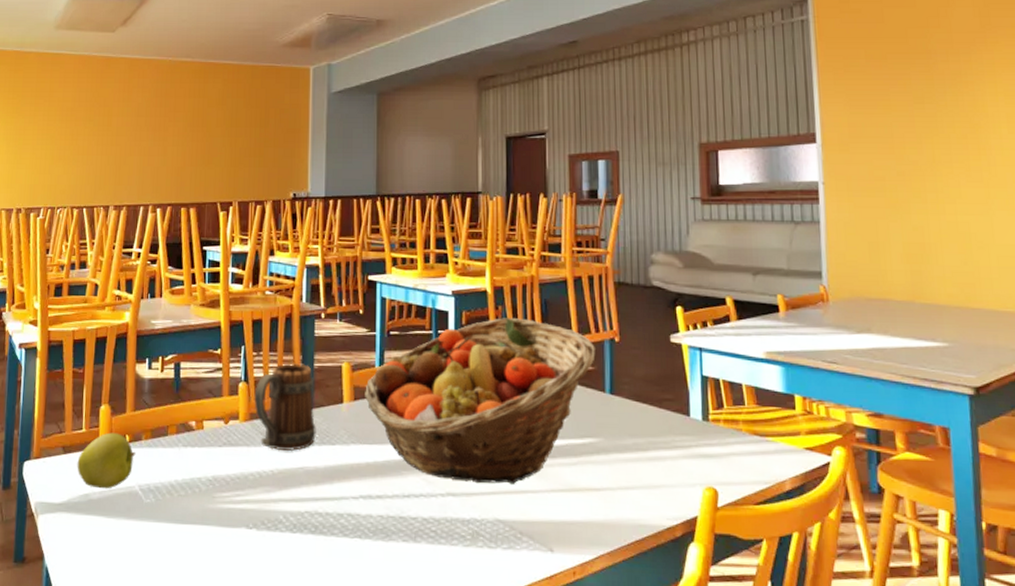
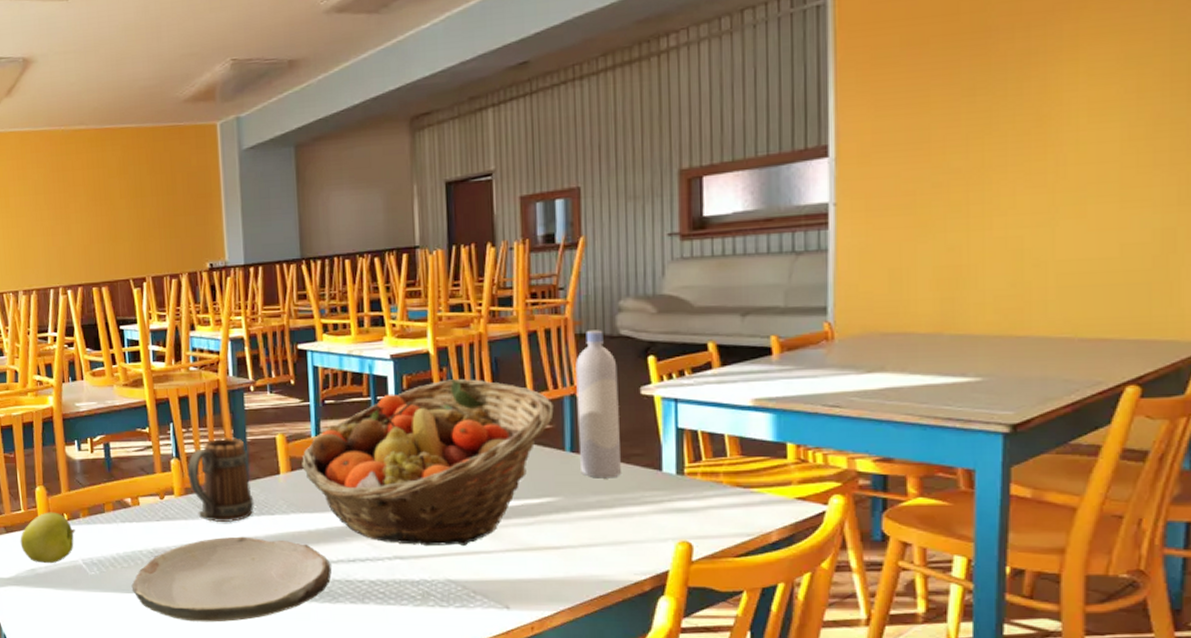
plate: none [186,466,386,559] -> present [131,536,332,622]
bottle: none [615,279,654,422] -> present [575,330,621,479]

